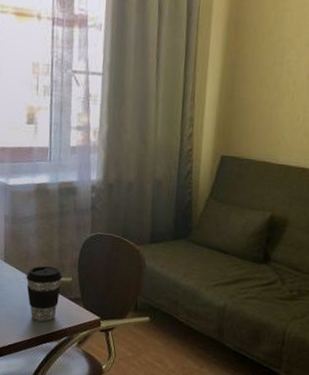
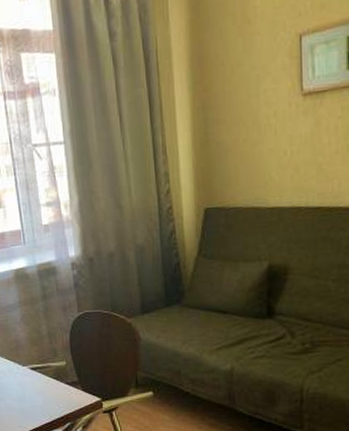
coffee cup: present [26,266,63,322] -> none [19,353,56,410]

